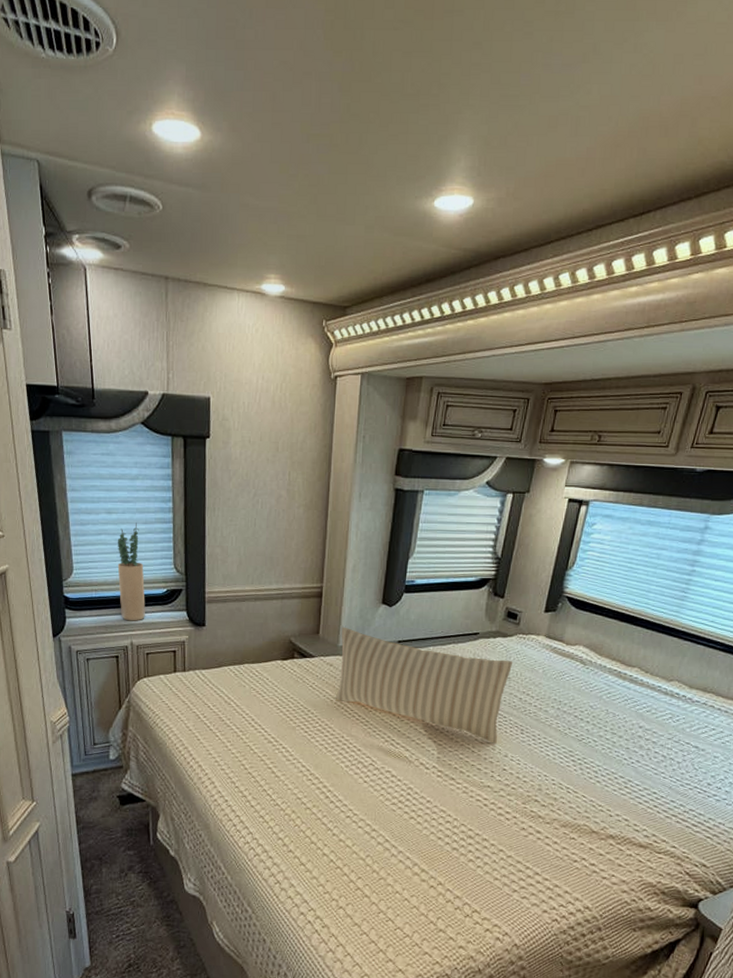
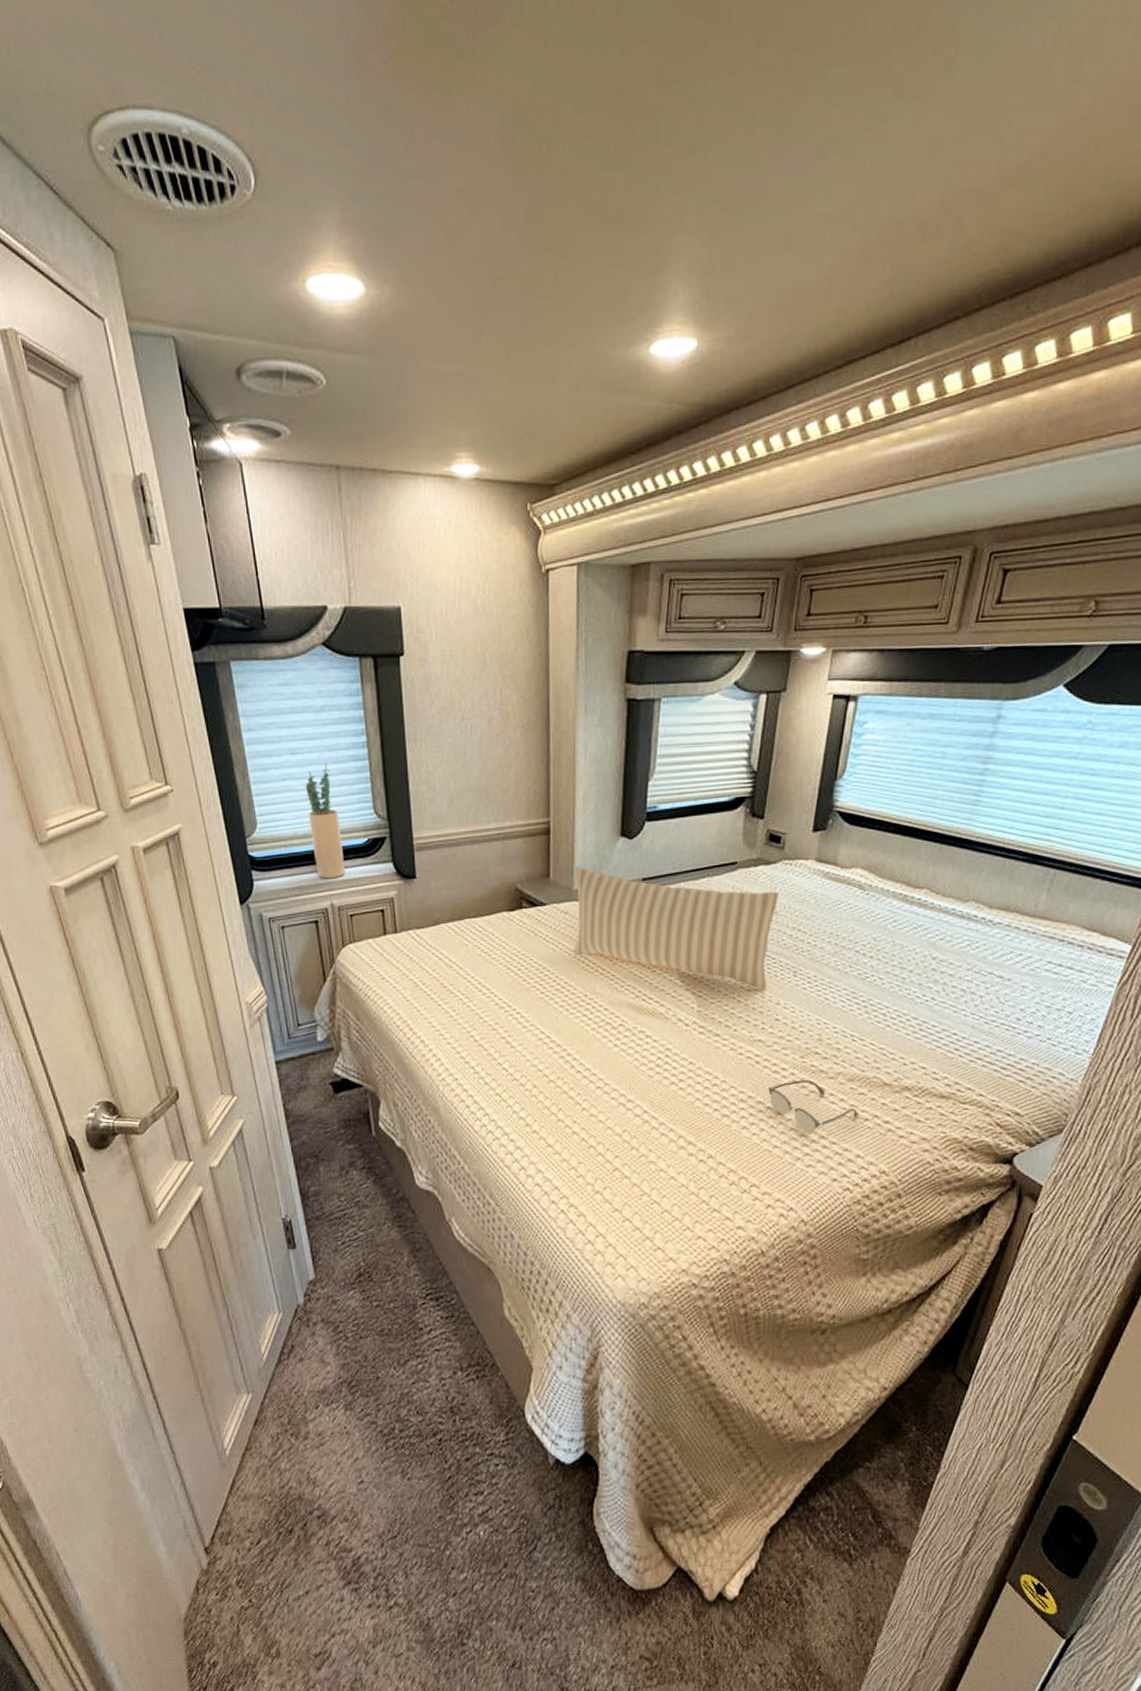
eyeglasses: none [493,822,569,871] -> present [768,1079,858,1134]

